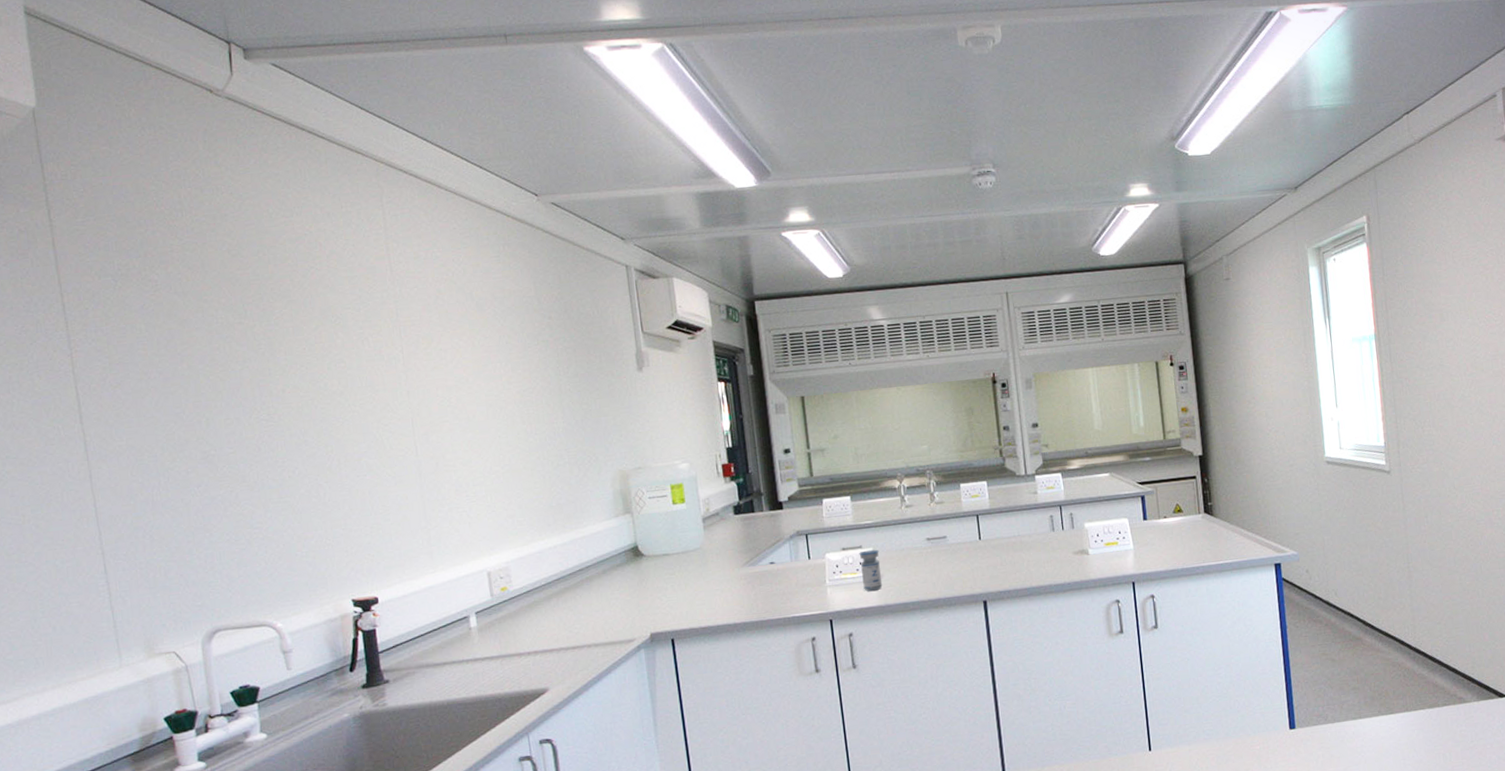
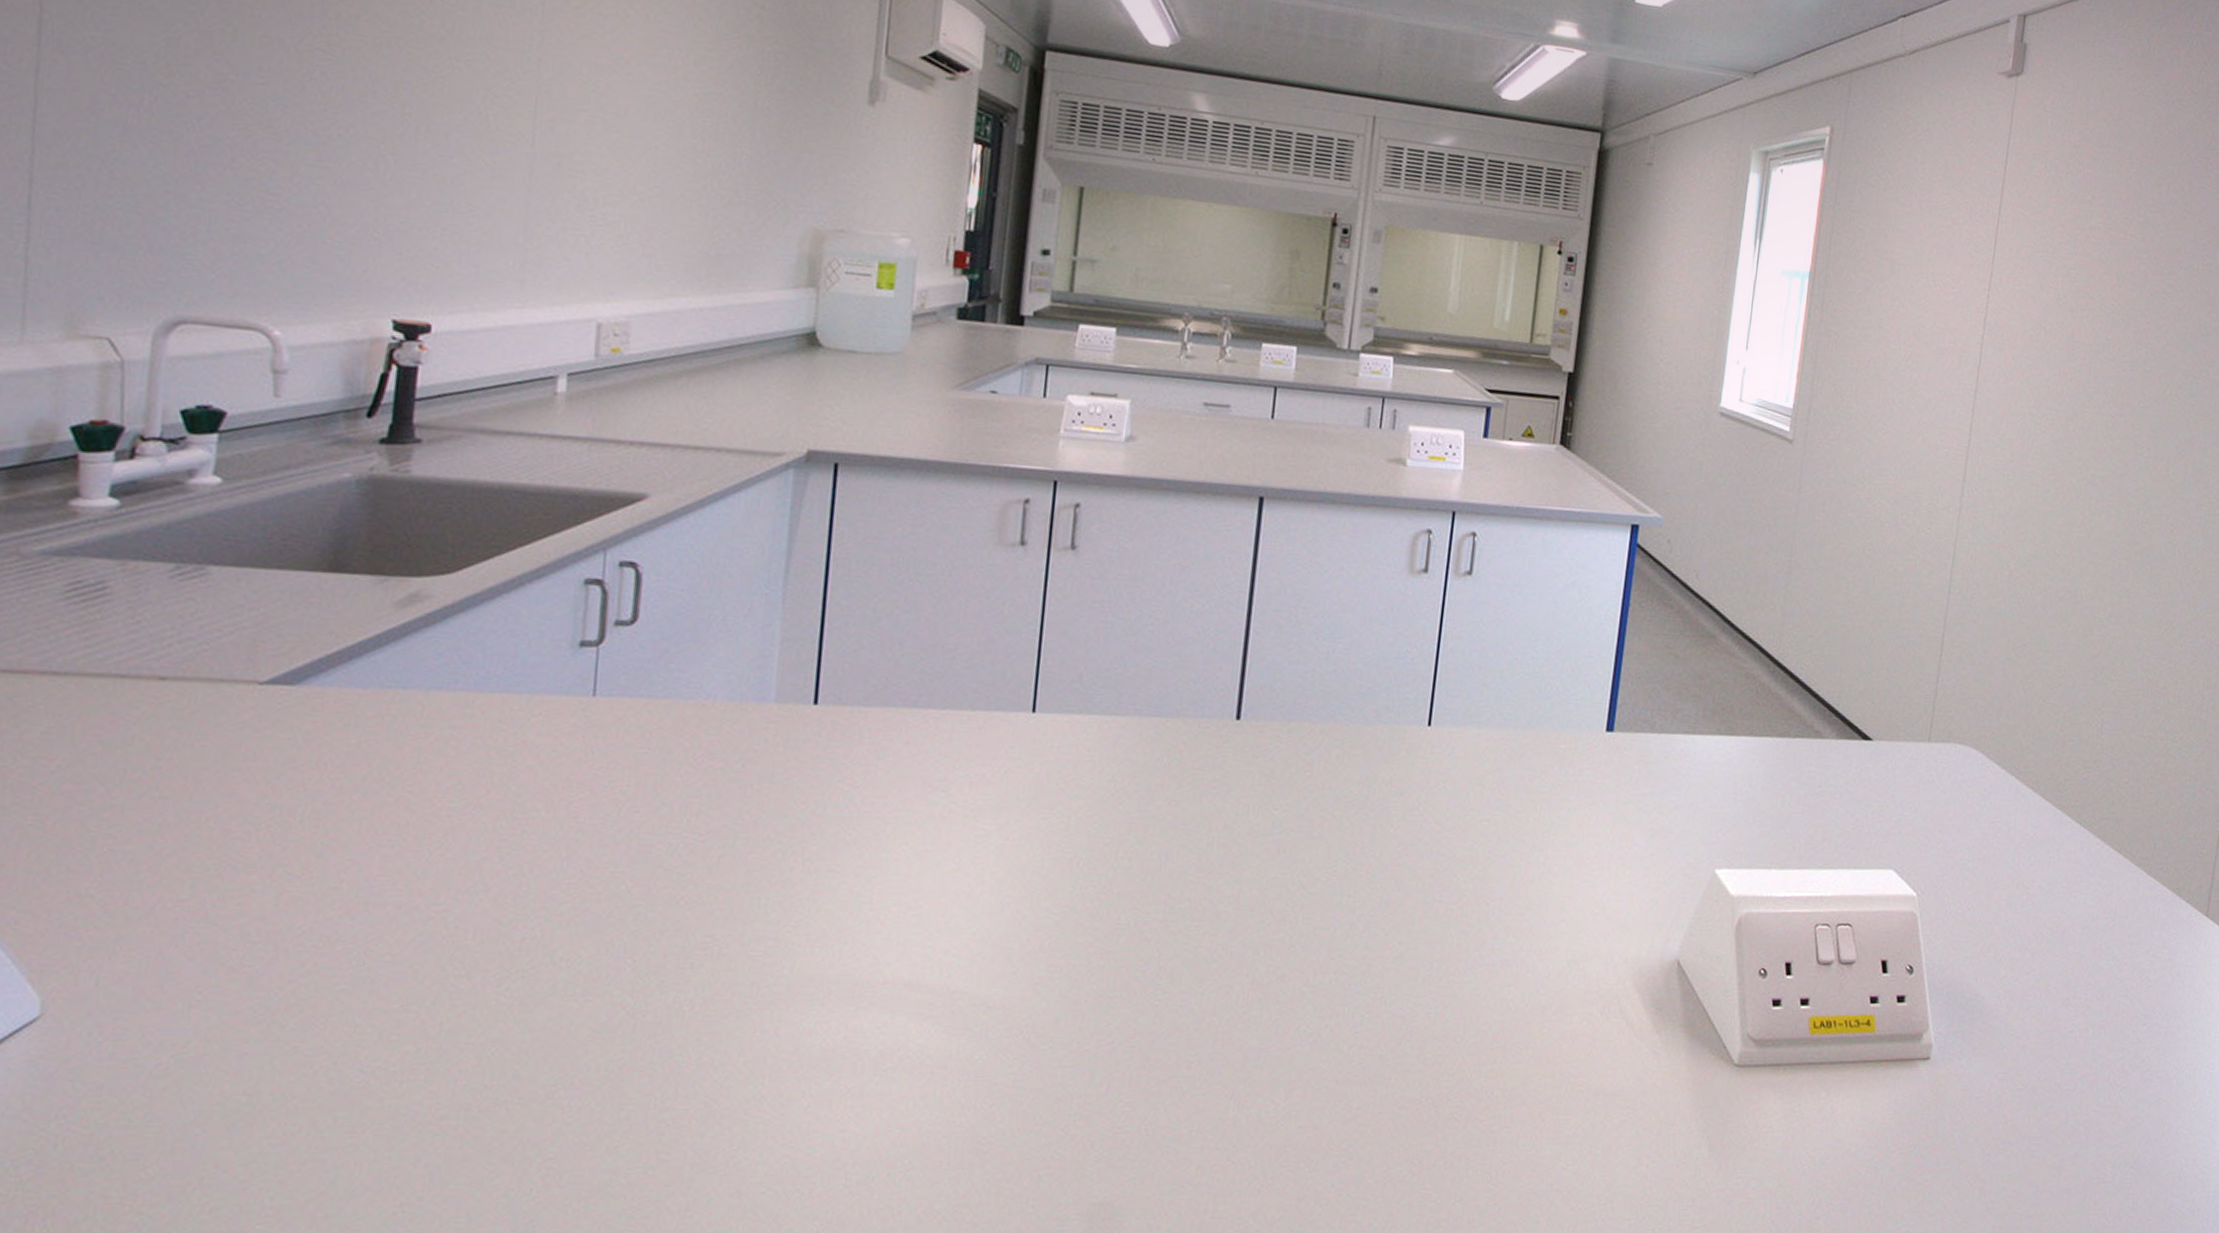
medicine: present [859,549,883,591] -> none [1108,401,1139,455]

